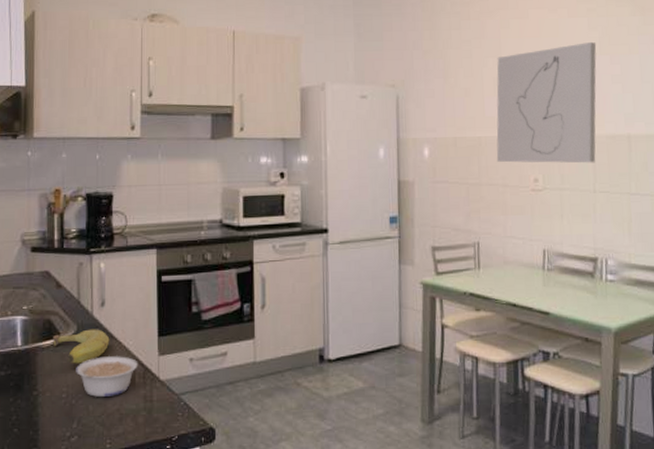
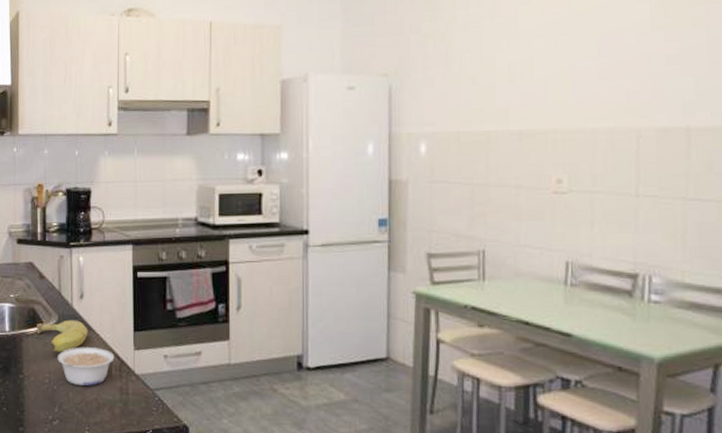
wall art: present [496,42,597,163] -> none [509,16,647,162]

